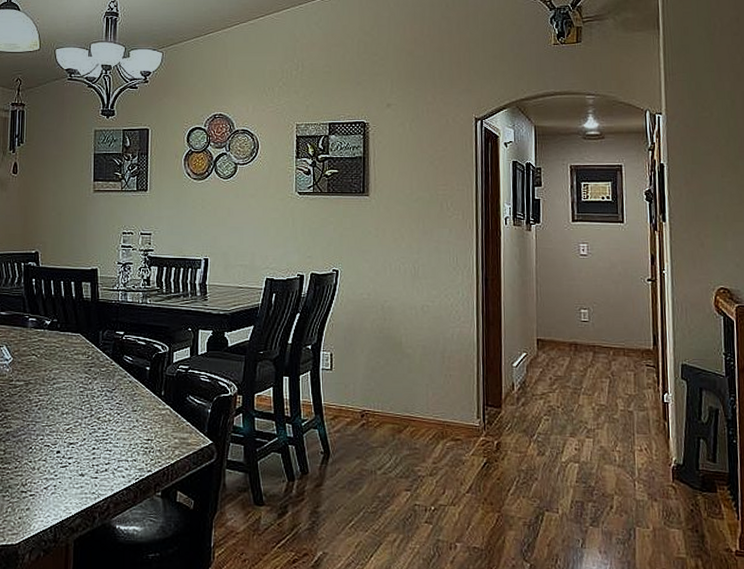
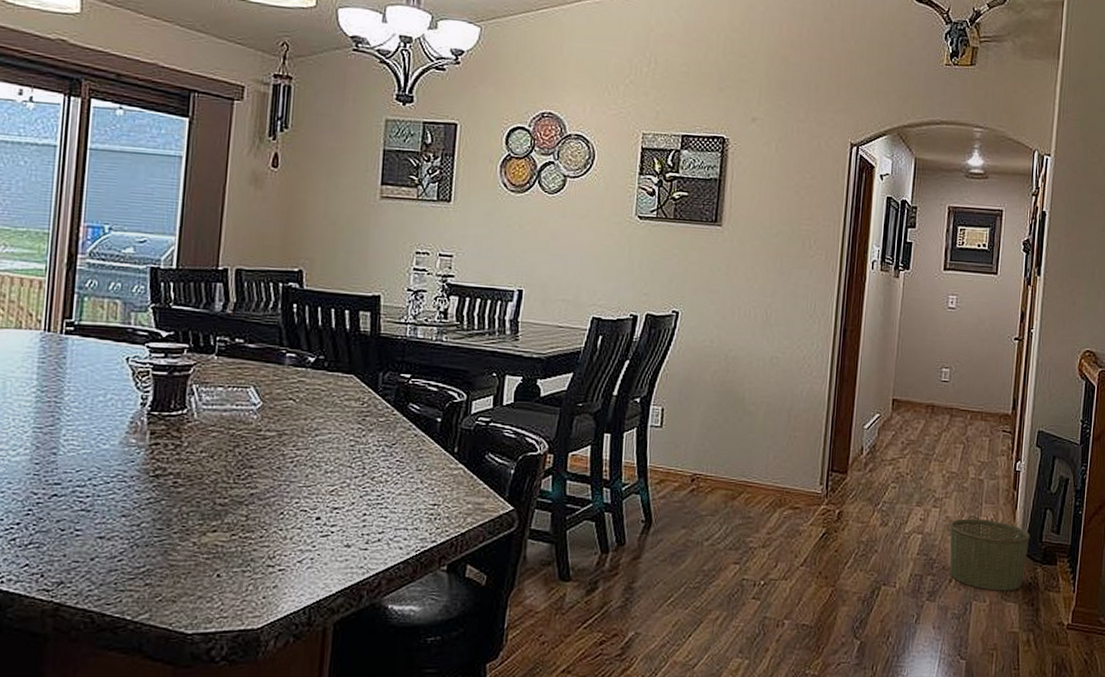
basket: none [604,444,687,518] -> present [949,515,1031,591]

